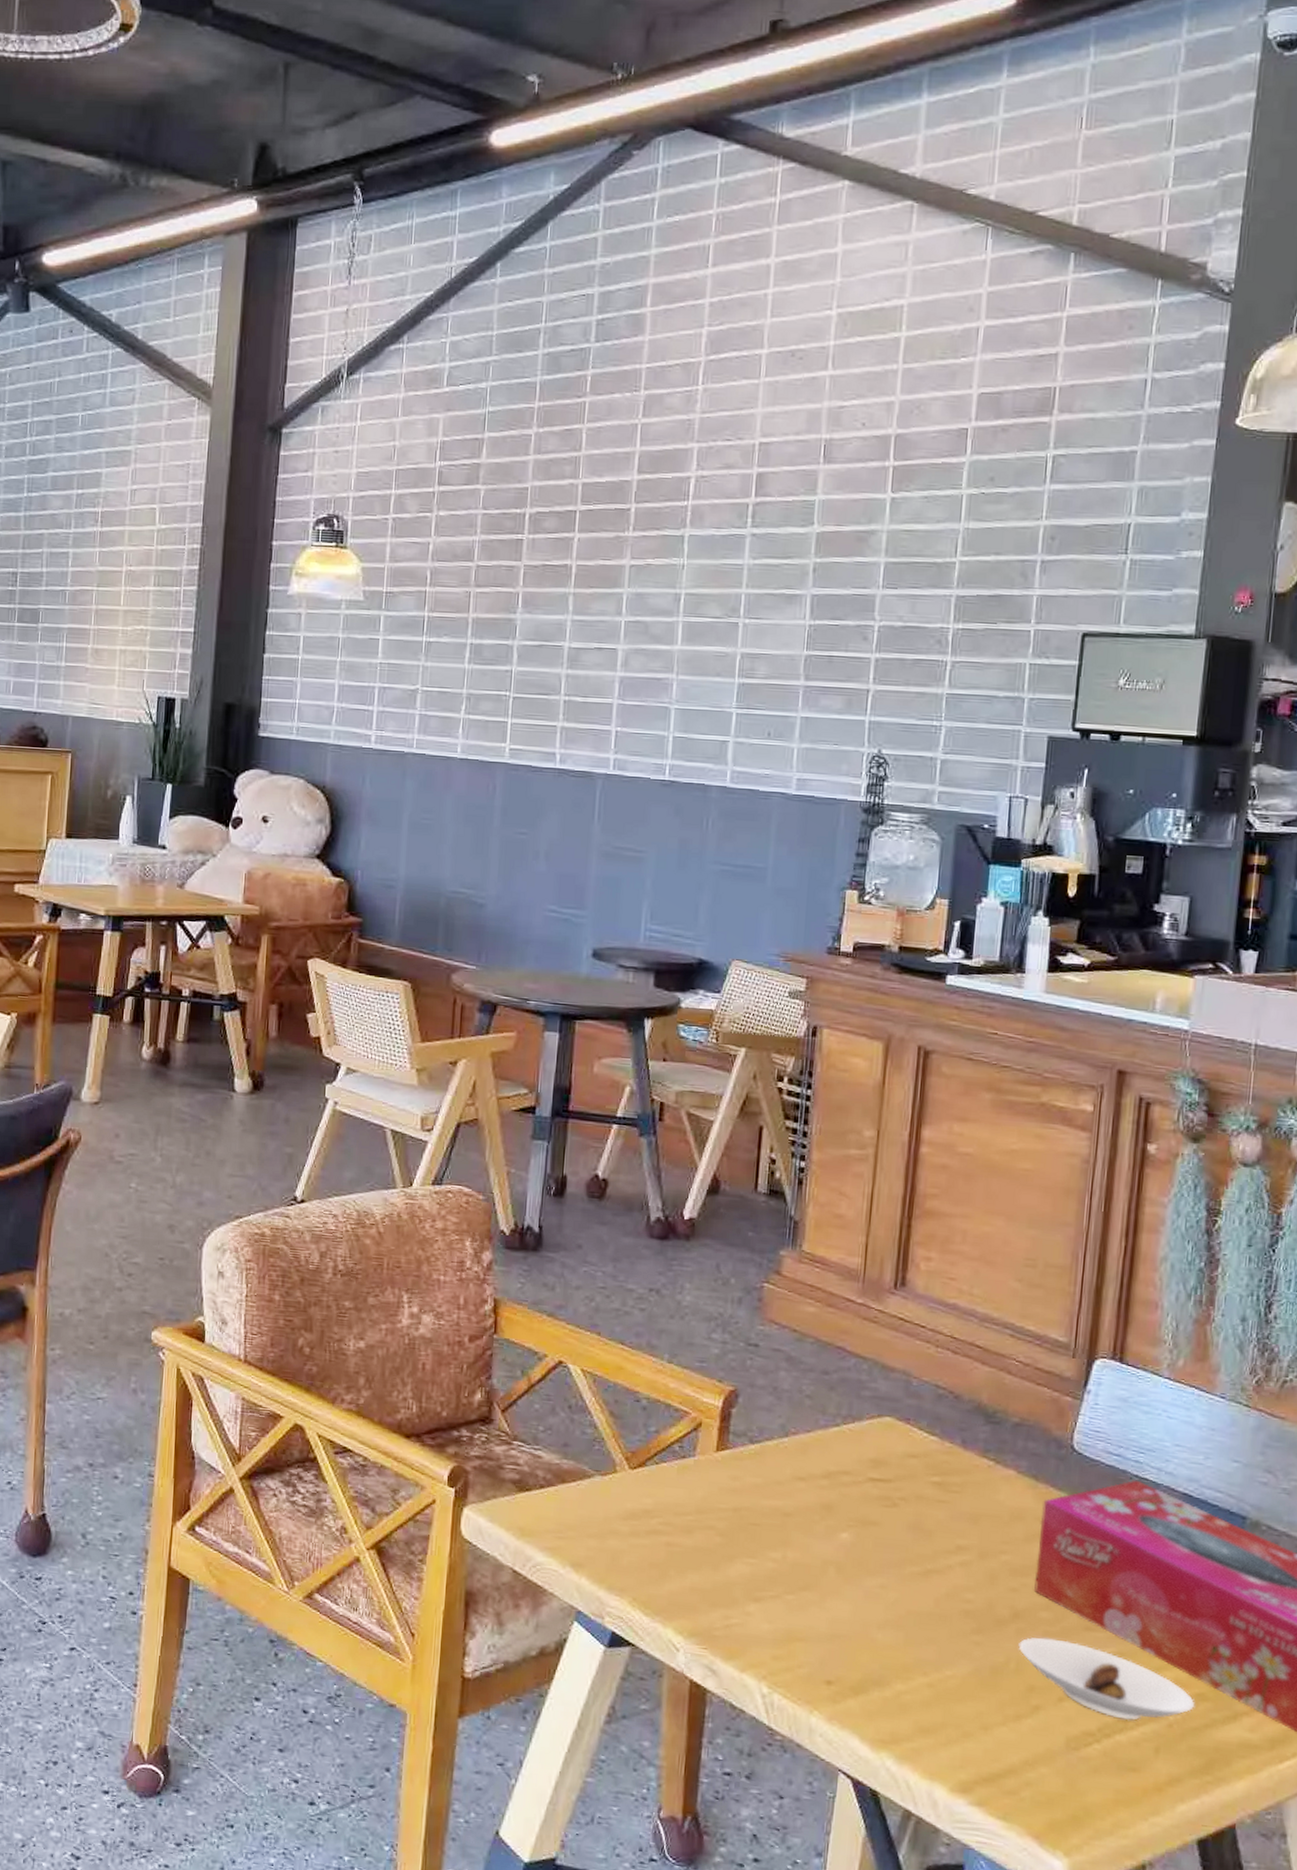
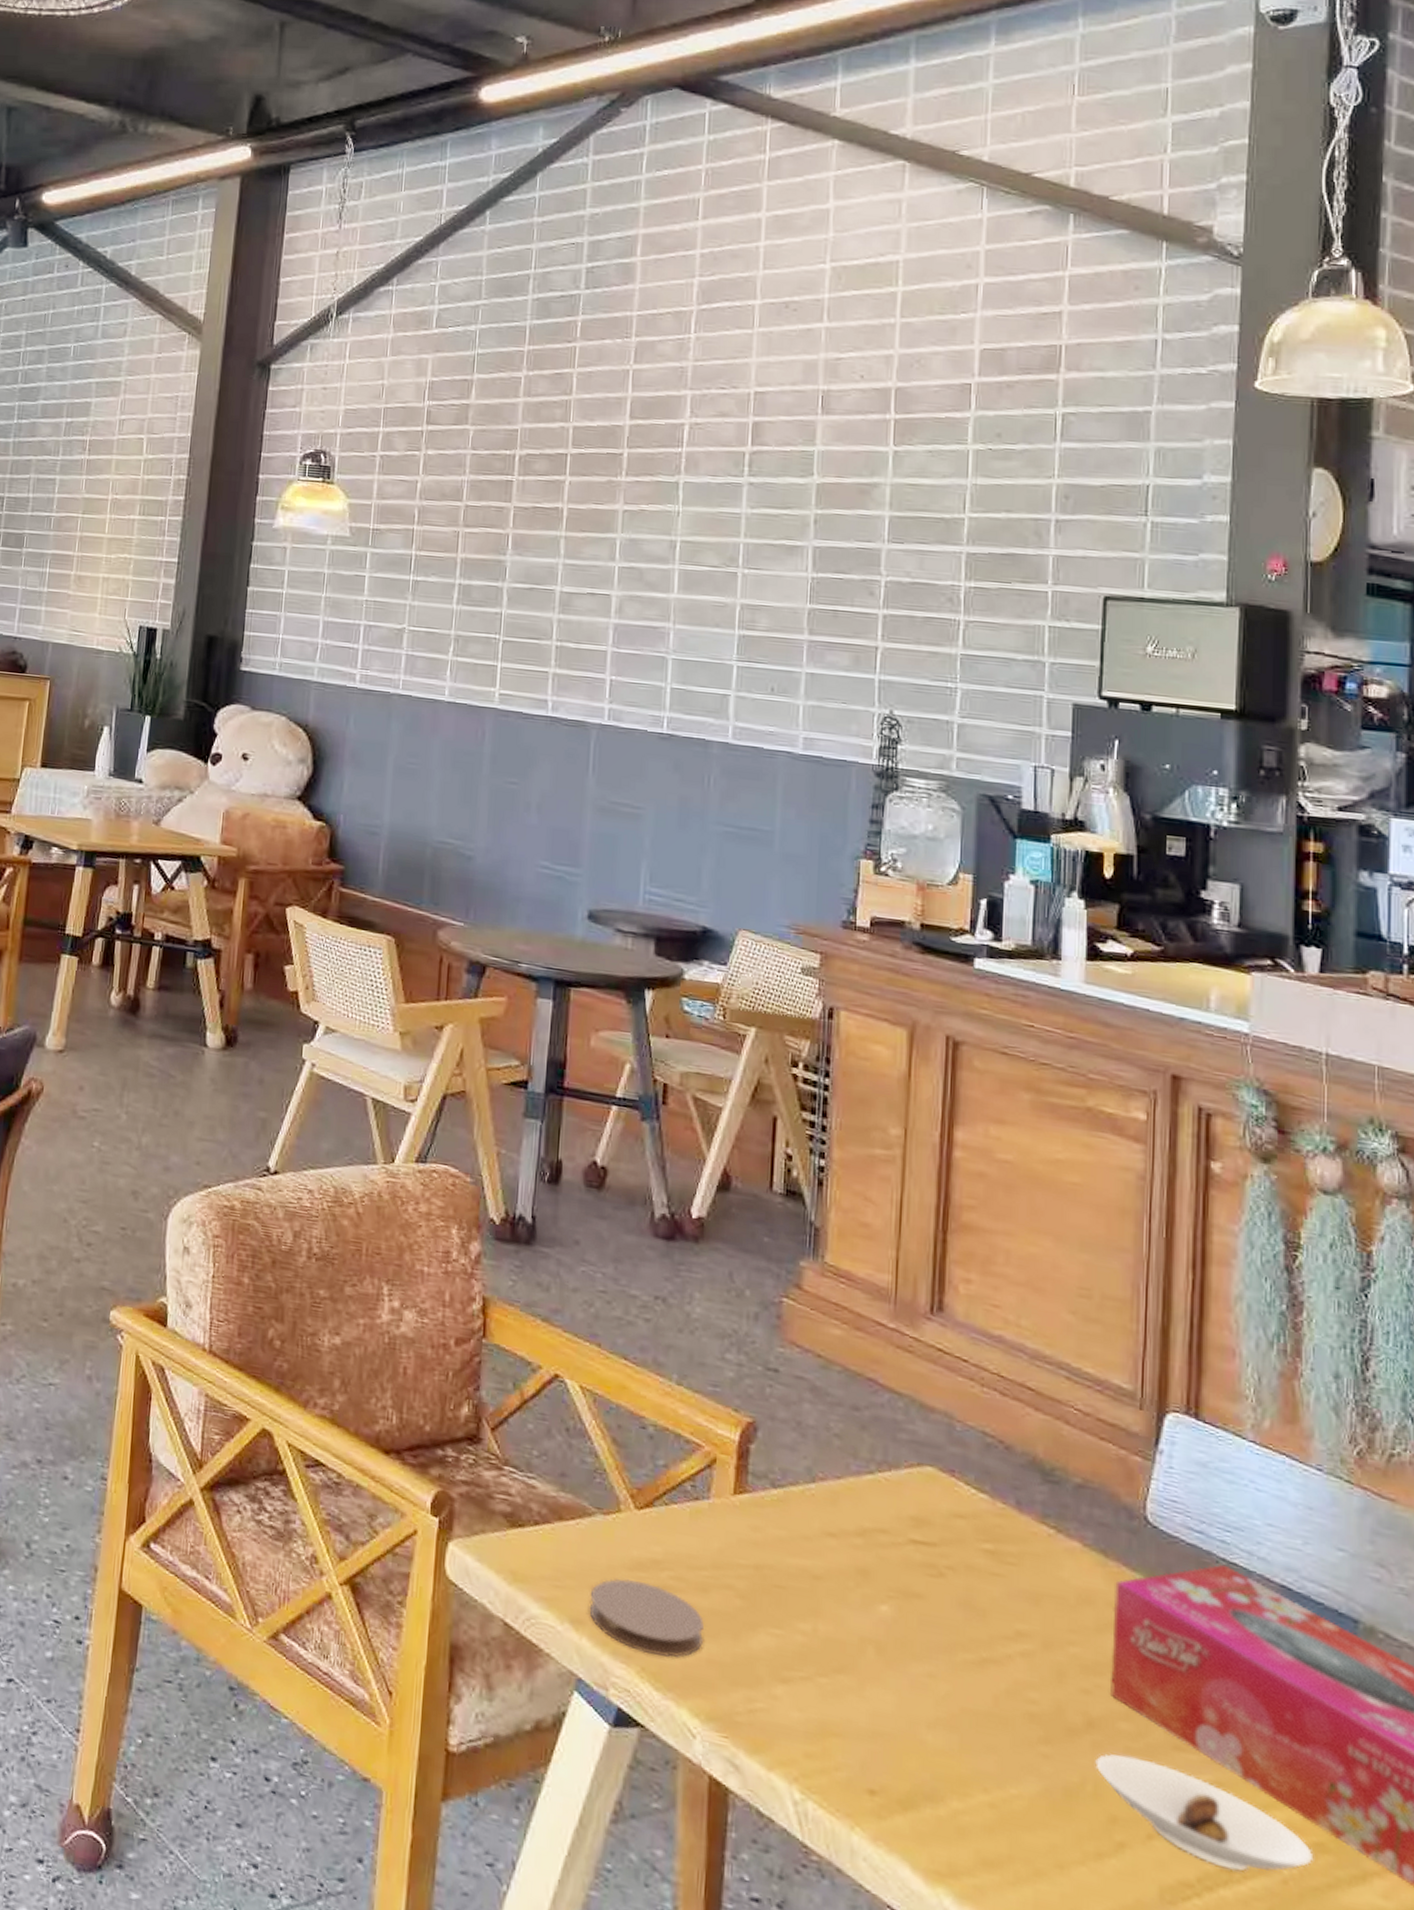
coaster: none [588,1527,688,1589] -> present [589,1579,704,1658]

